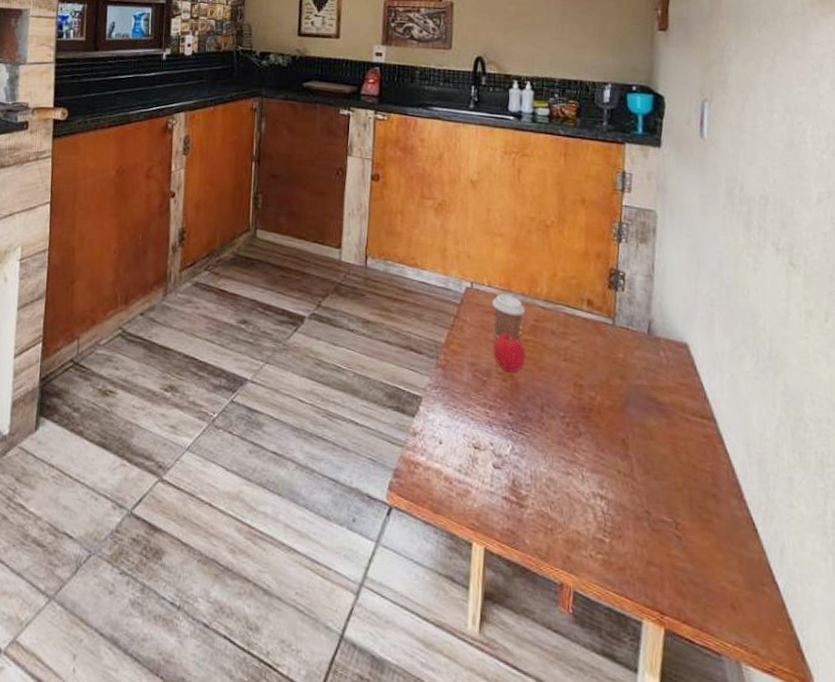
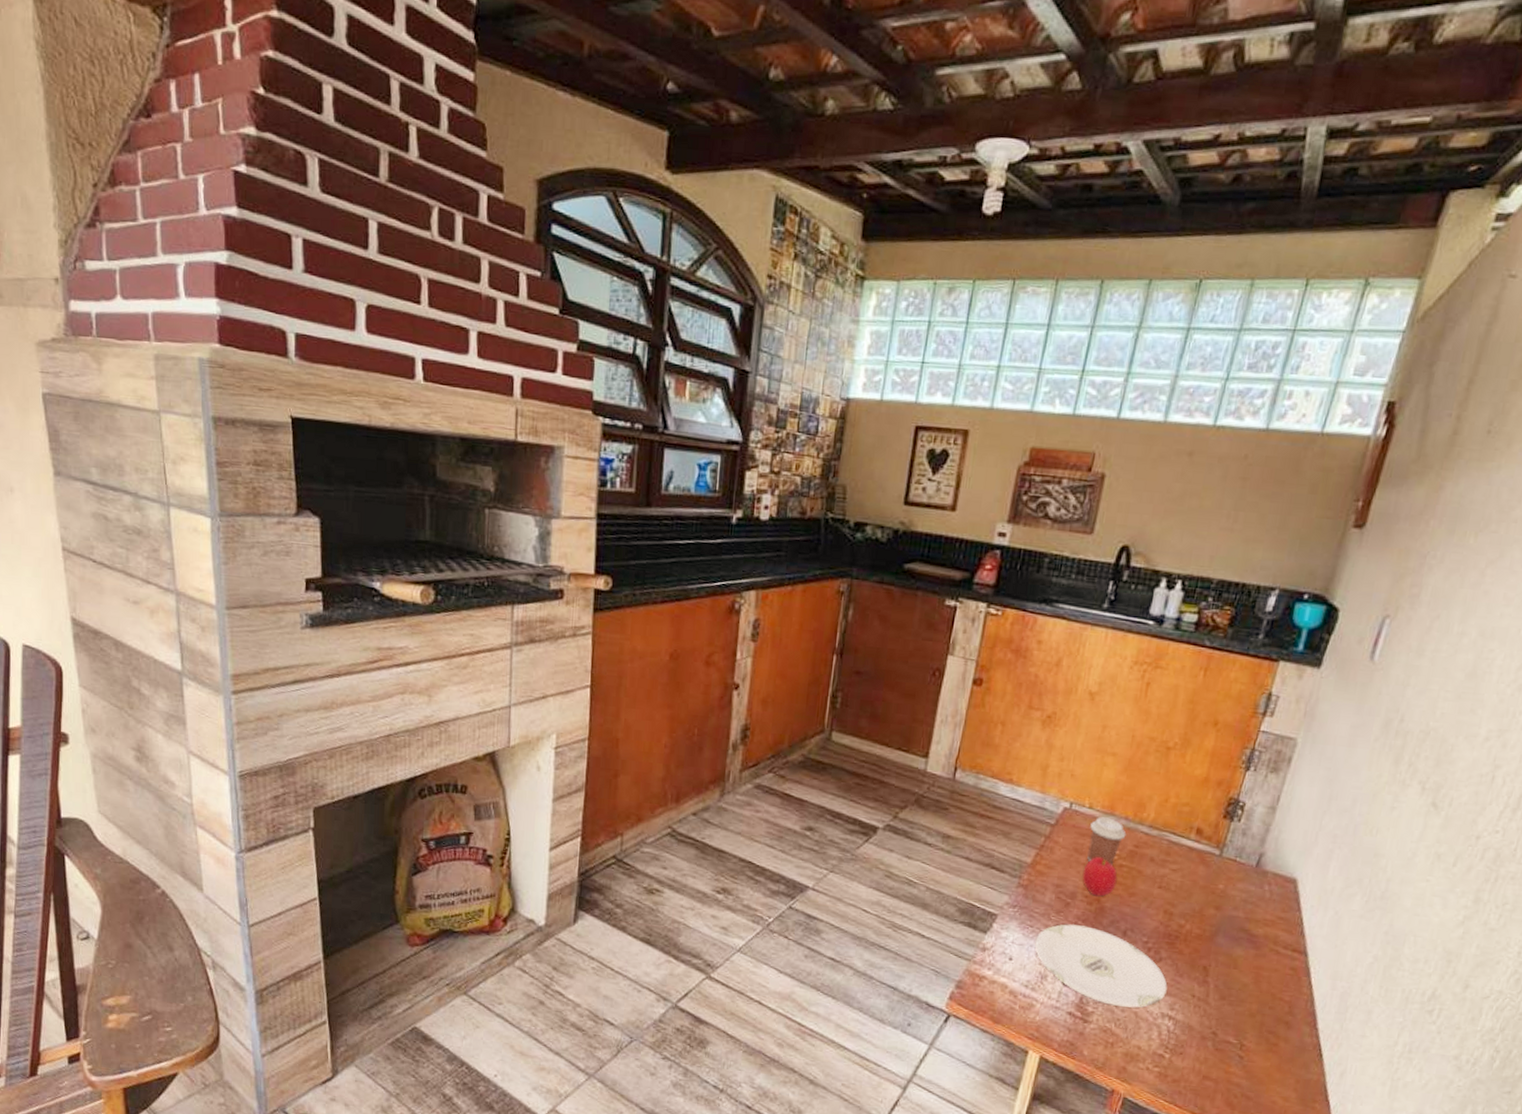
plate: none [461,402,593,488] -> present [1034,923,1168,1008]

